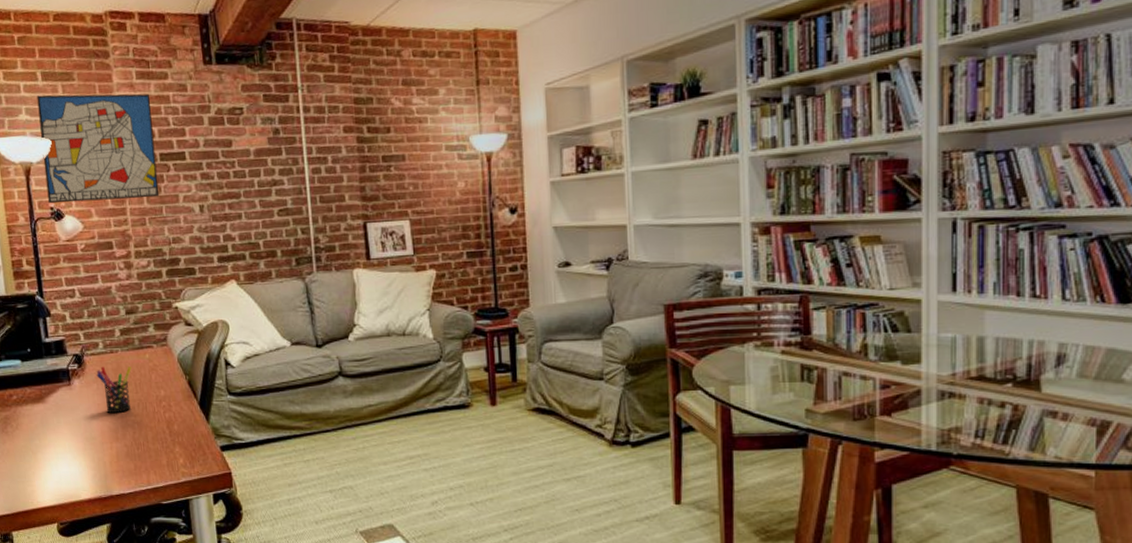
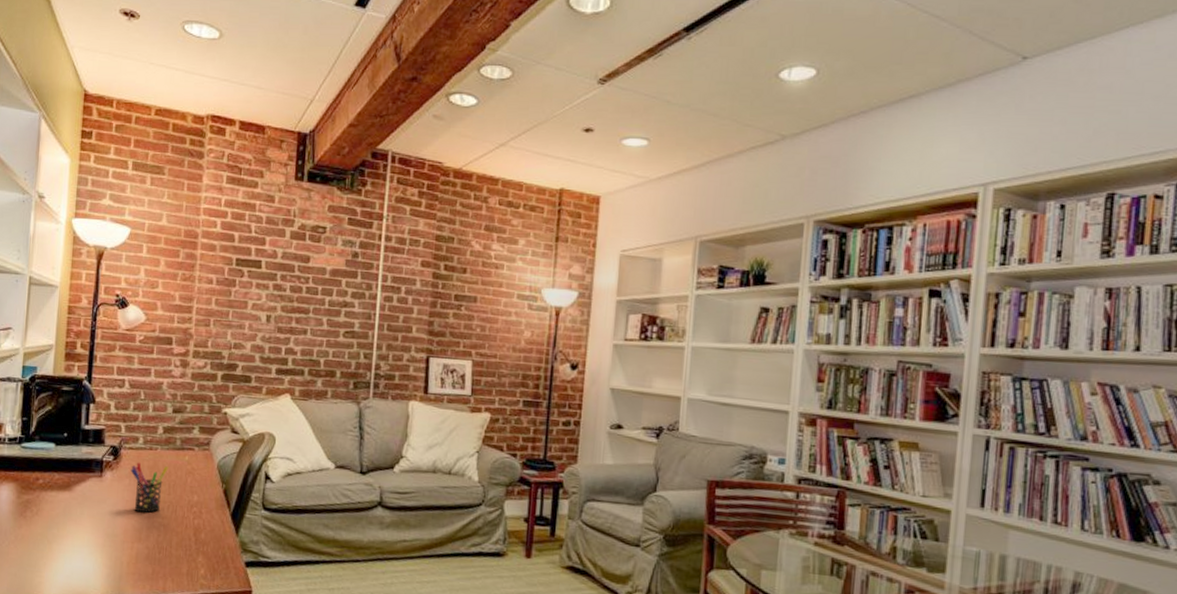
wall art: present [36,93,160,204] -> none [115,183,237,301]

